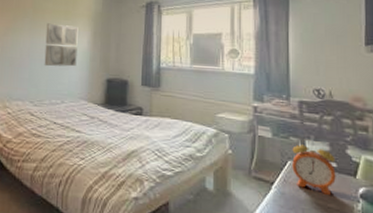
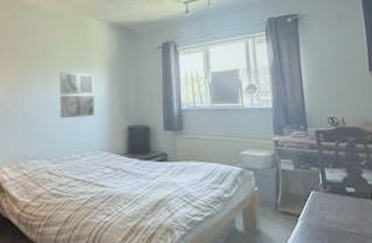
alarm clock: present [292,139,336,196] -> none [313,168,355,221]

